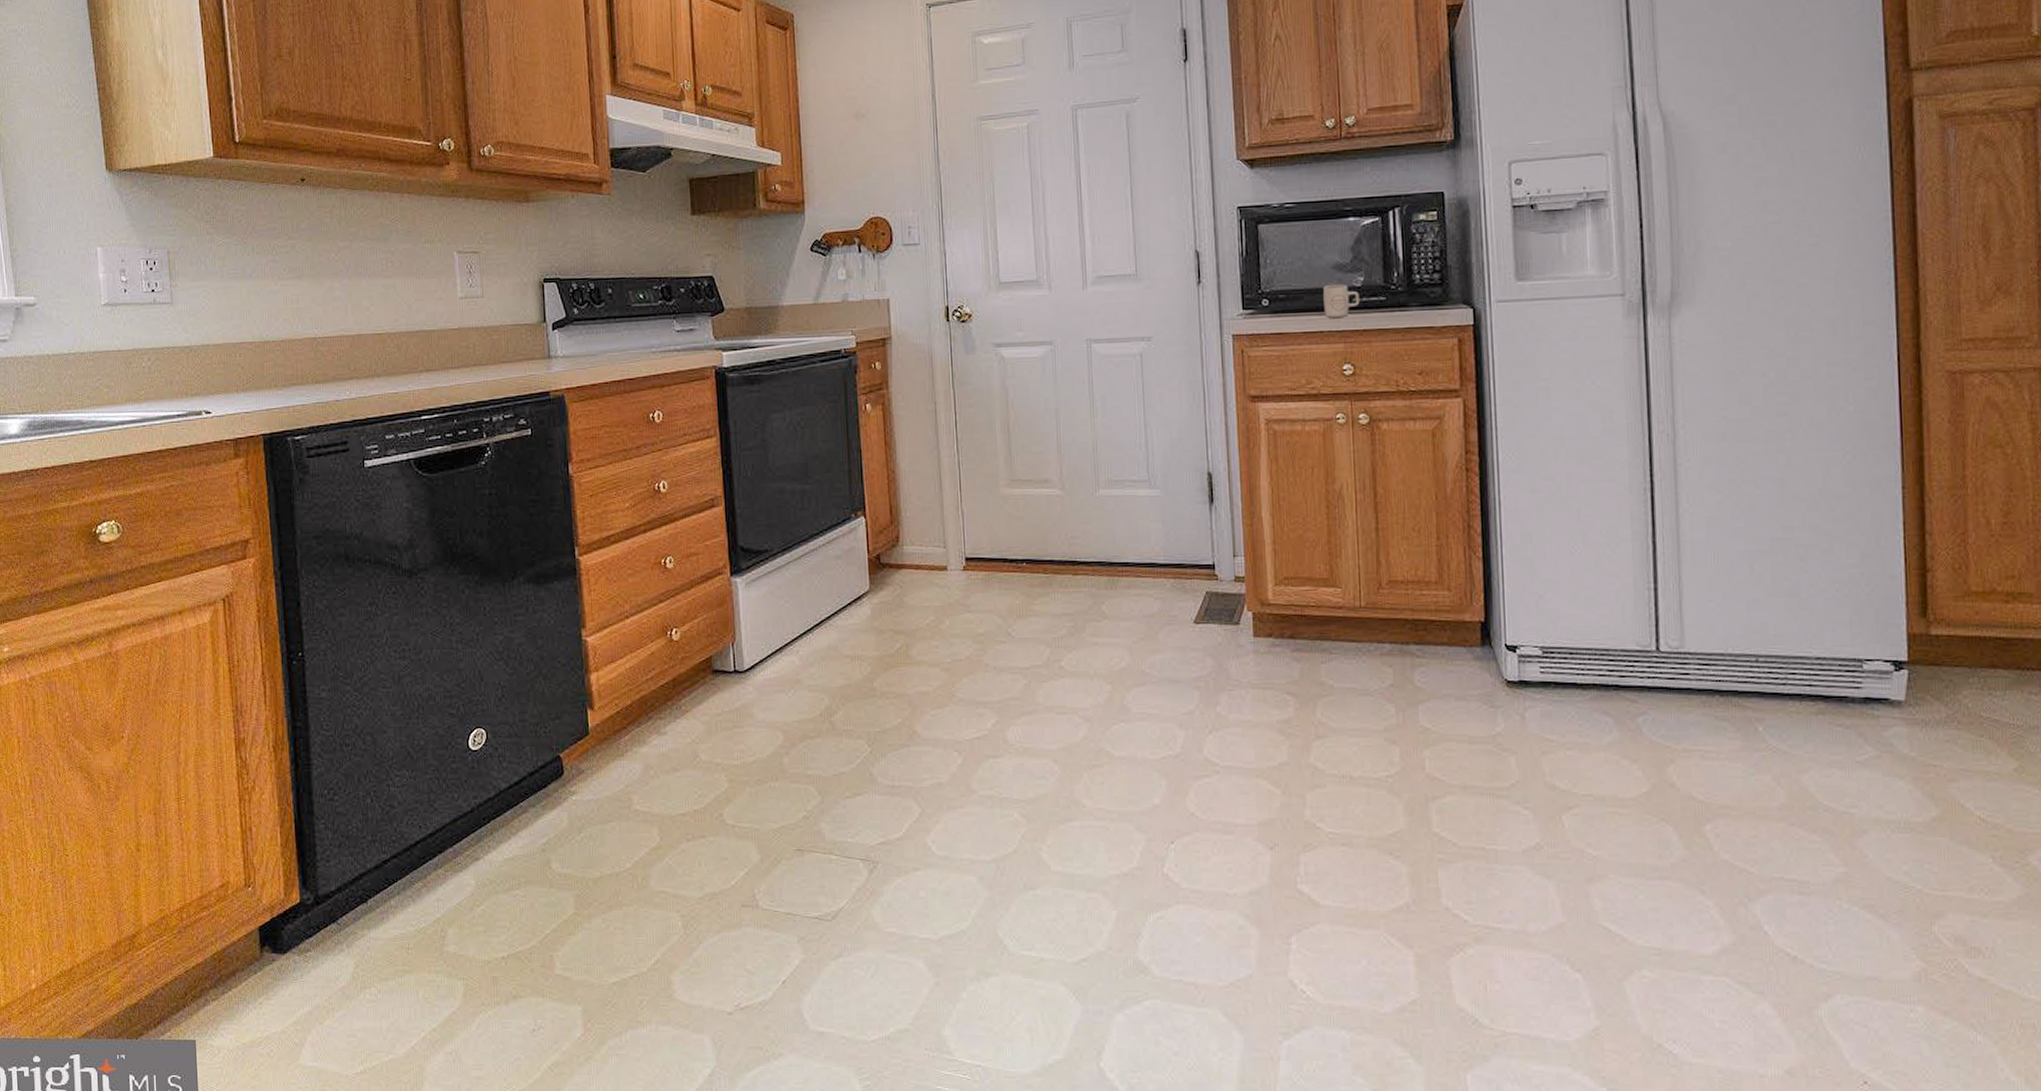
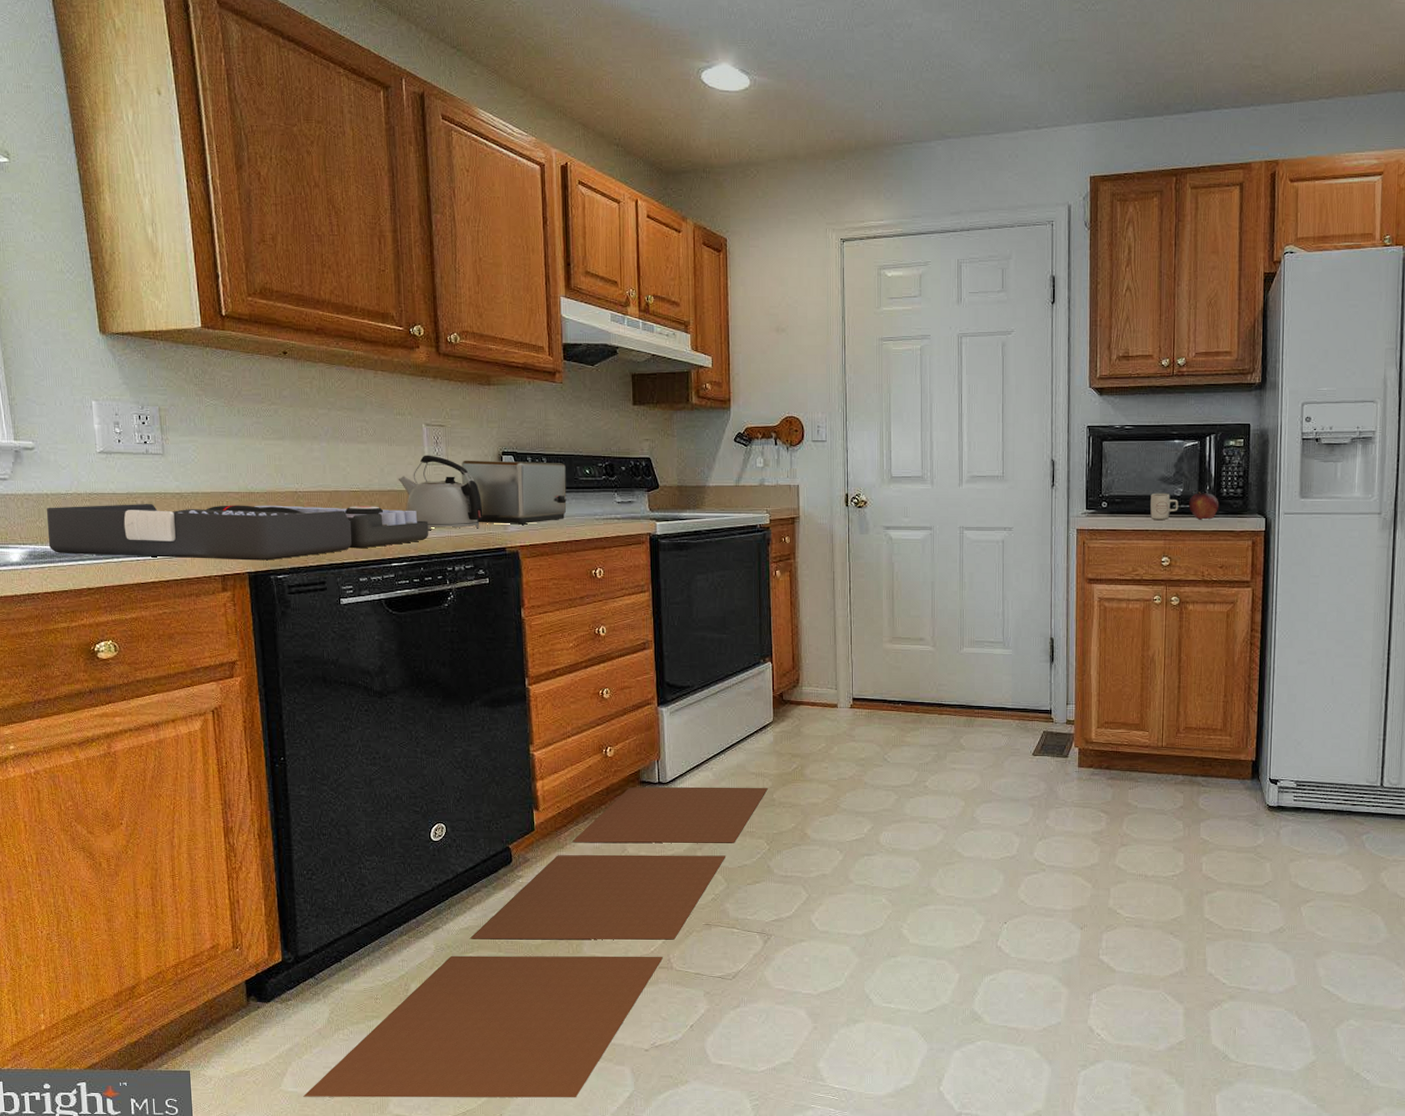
tool set: none [47,350,463,423] -> present [46,504,429,561]
door mat: none [324,673,866,1076] -> present [303,787,768,1098]
kettle: none [427,287,523,375] -> present [398,455,483,530]
toaster: none [498,287,618,364] -> present [461,460,567,525]
fruit: none [1371,280,1412,315] -> present [1188,492,1219,520]

